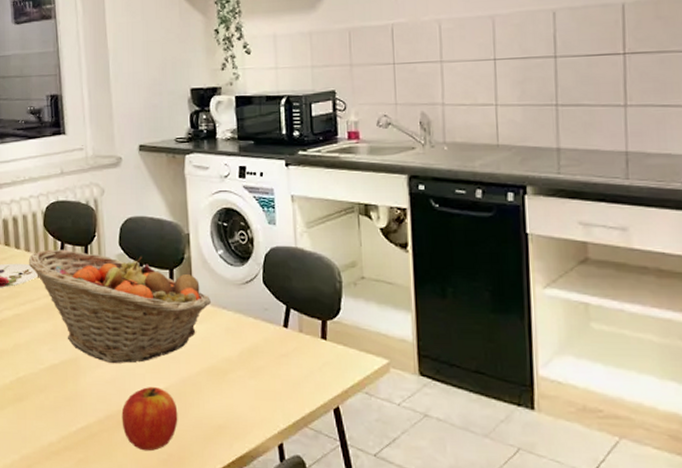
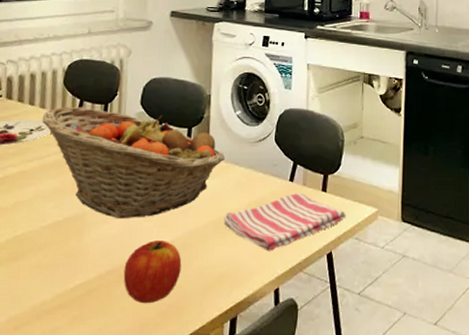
dish towel: none [216,340,352,404] -> present [224,193,346,252]

